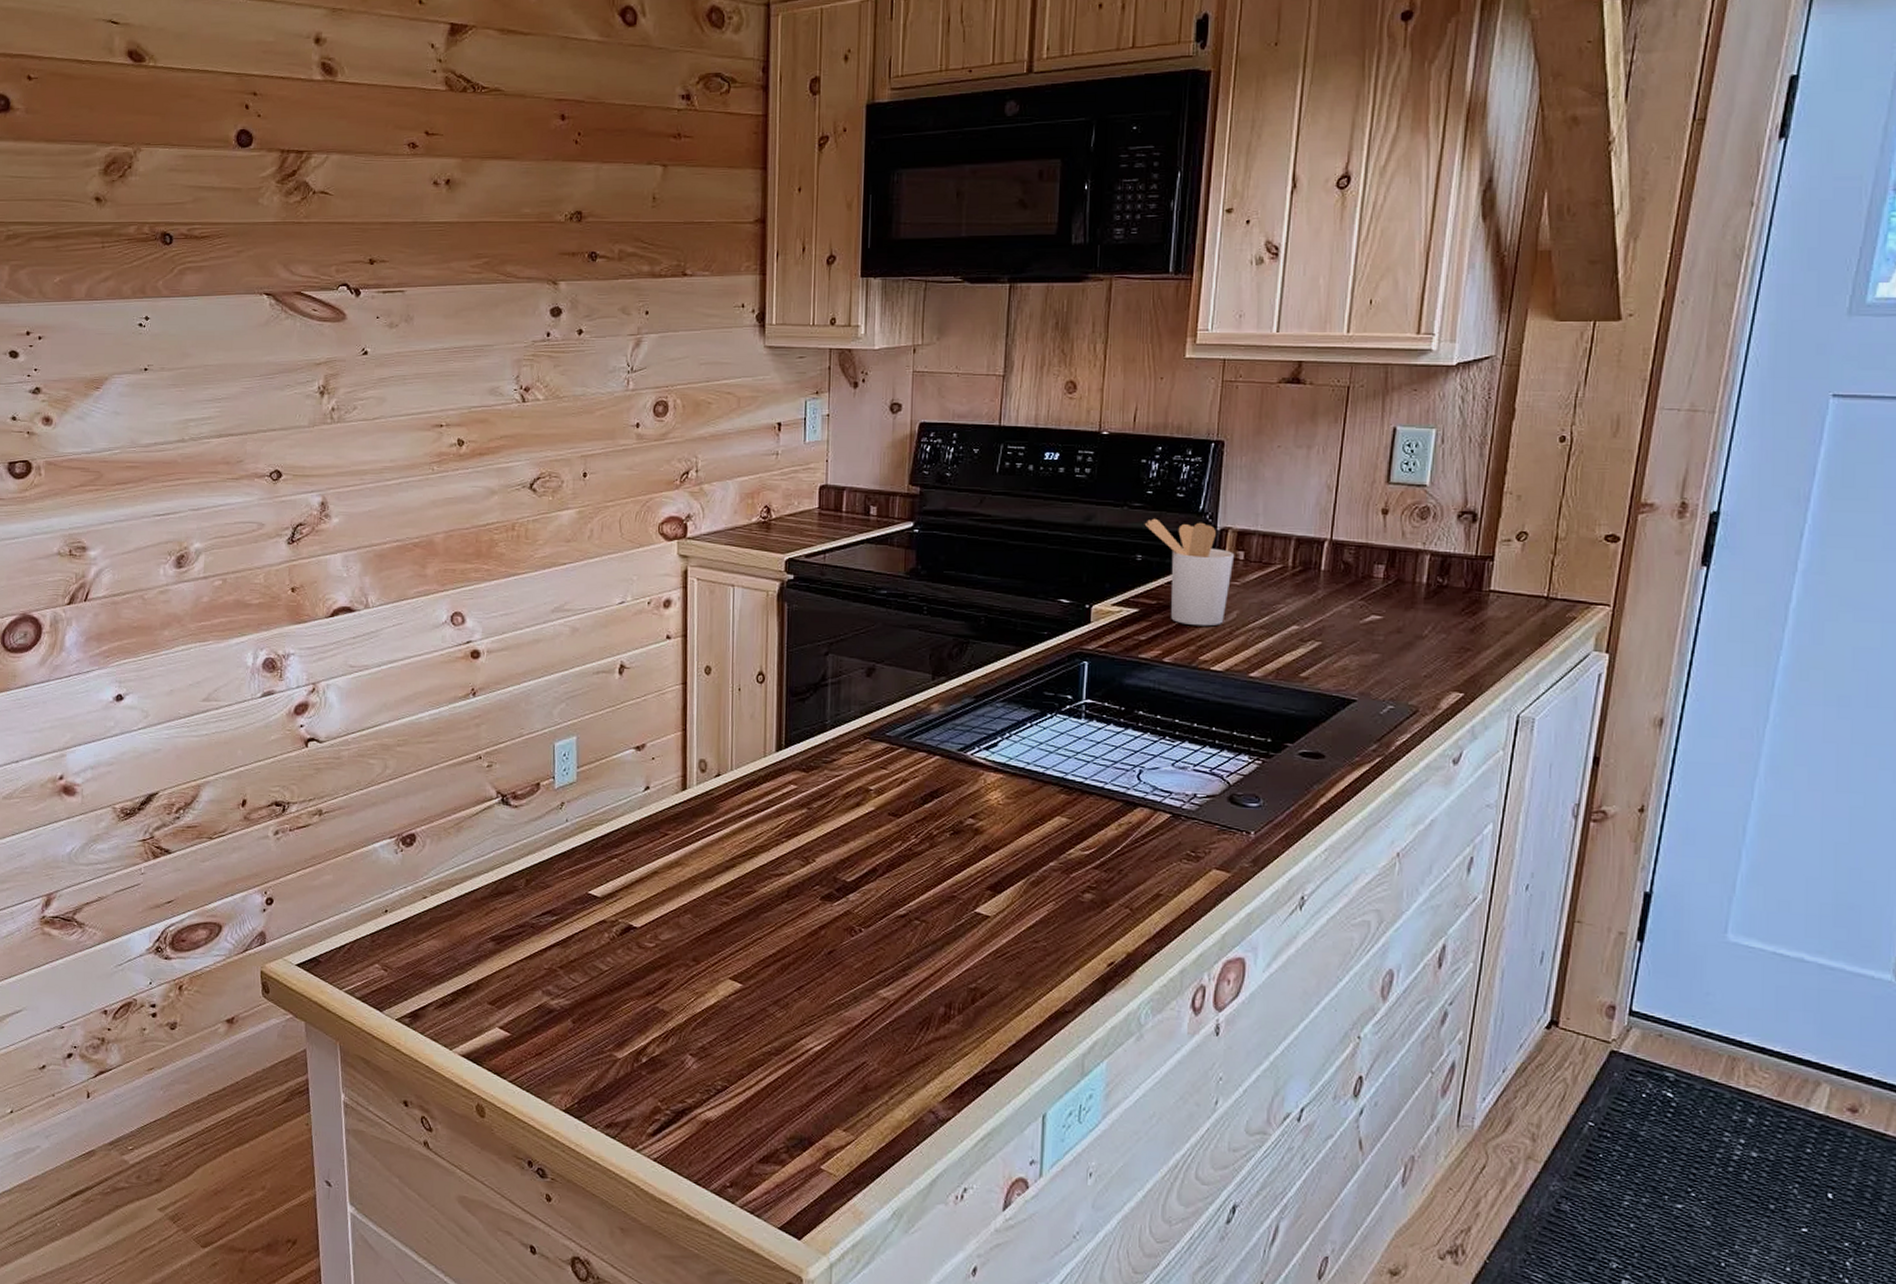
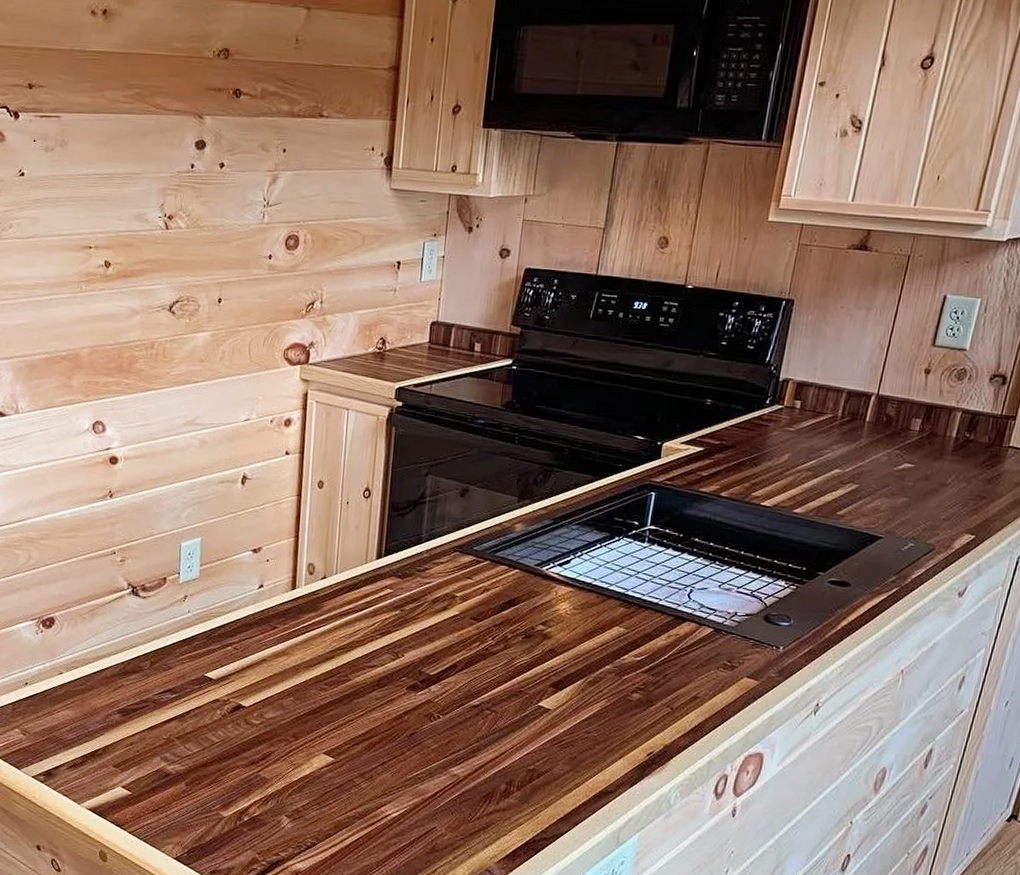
utensil holder: present [1144,518,1235,627] -> none [716,367,793,467]

